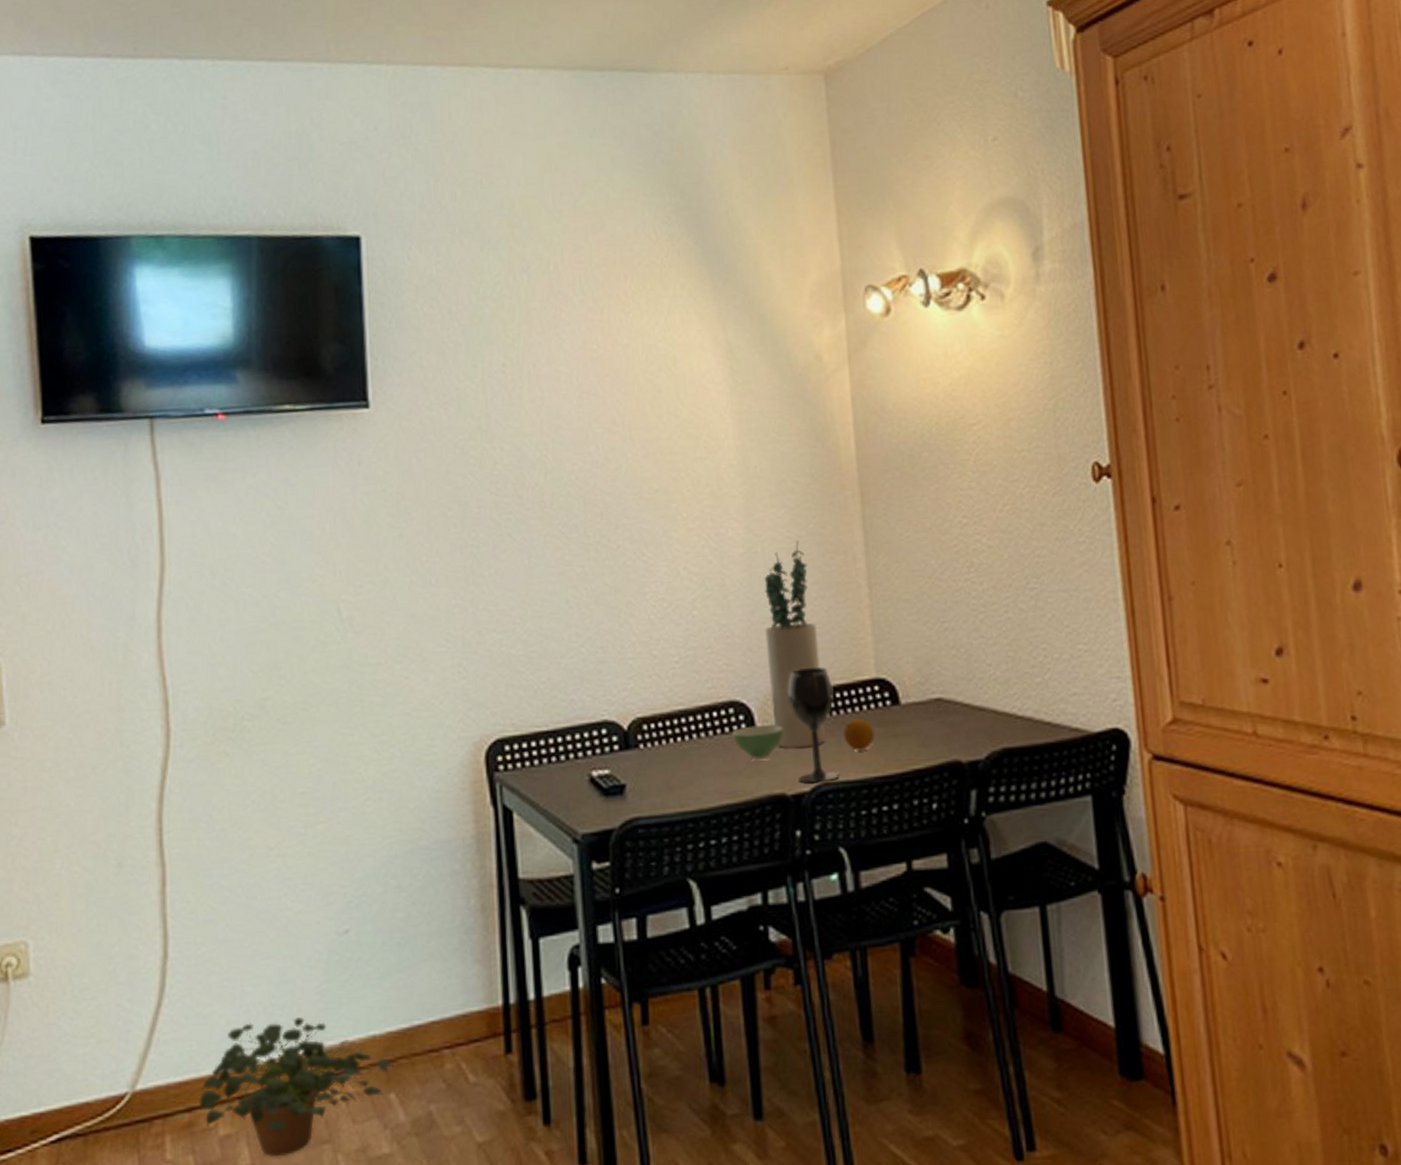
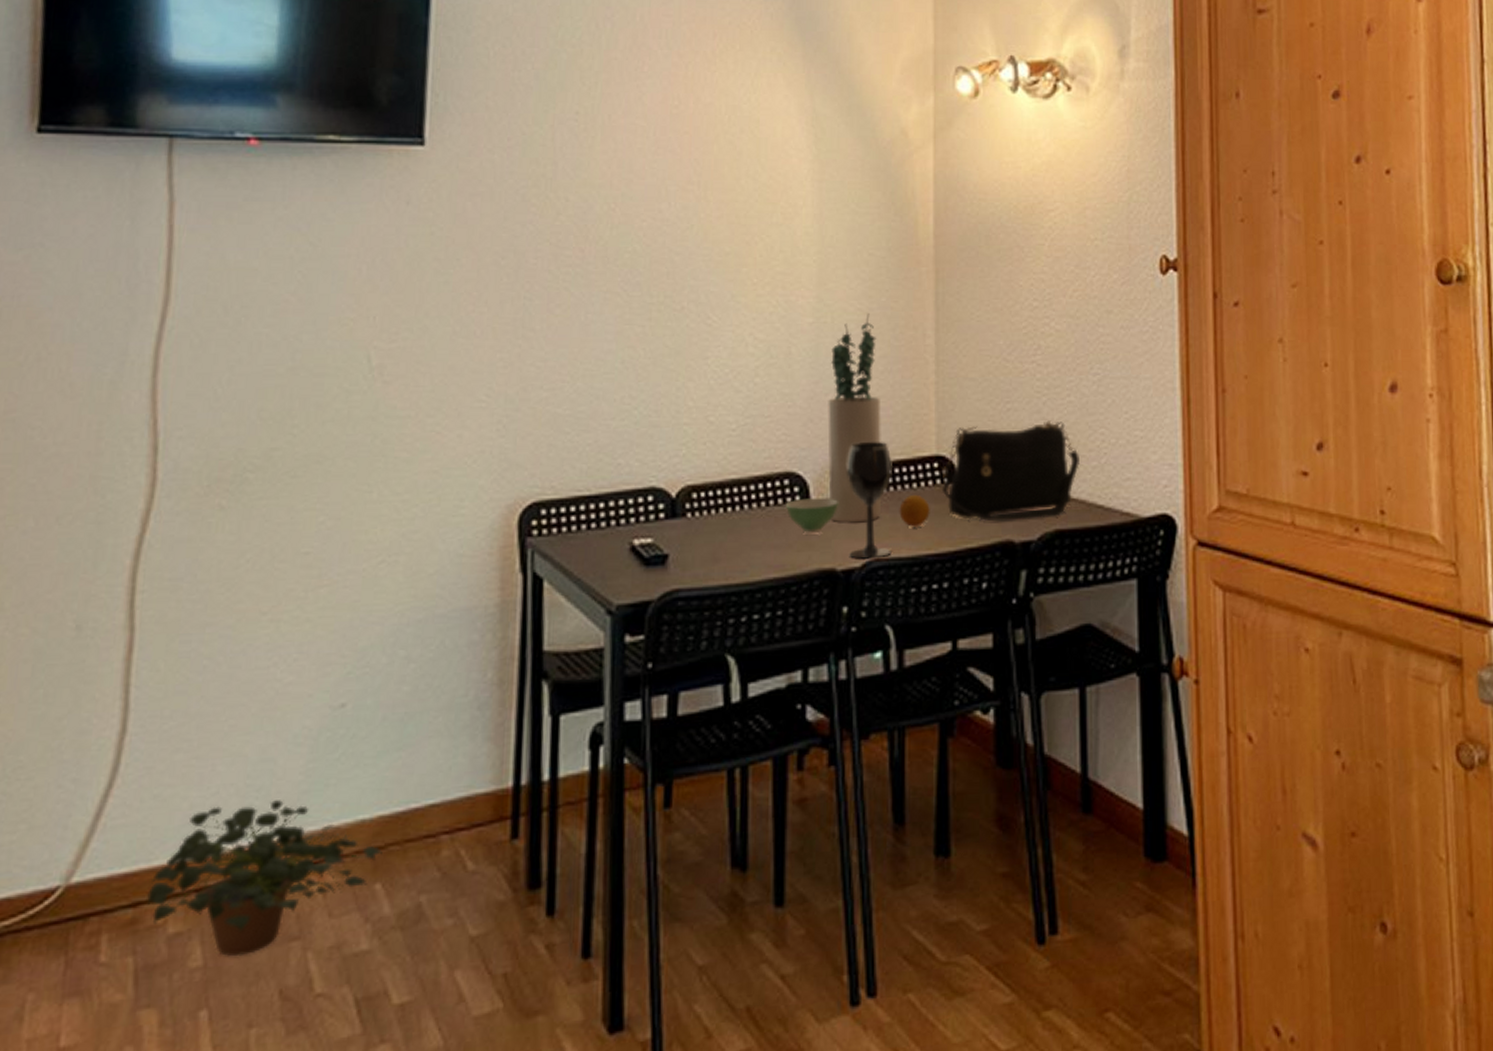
handbag: none [882,638,1023,741] -> present [941,420,1080,521]

